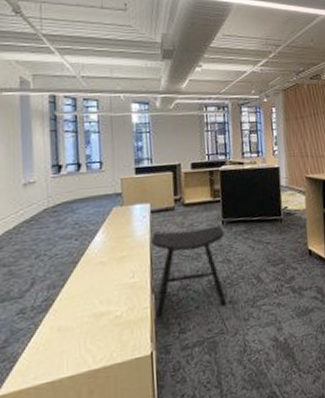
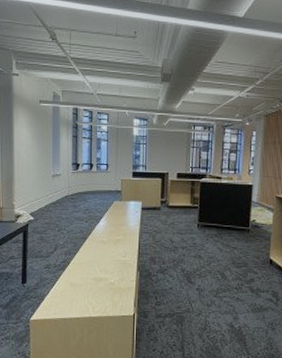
stool: present [151,225,227,318] -> none [139,225,199,292]

